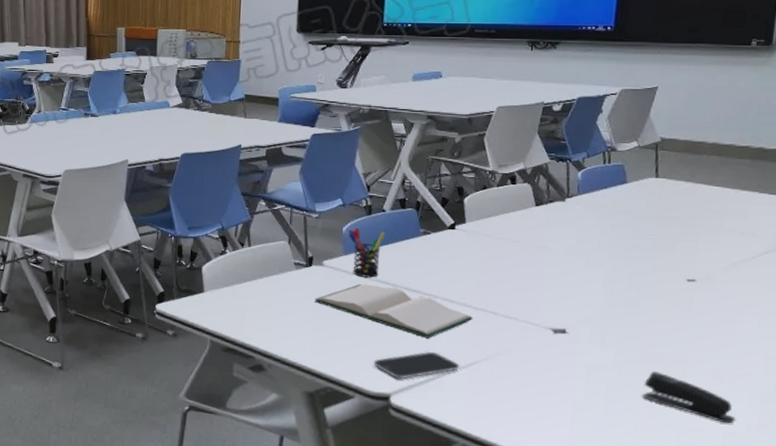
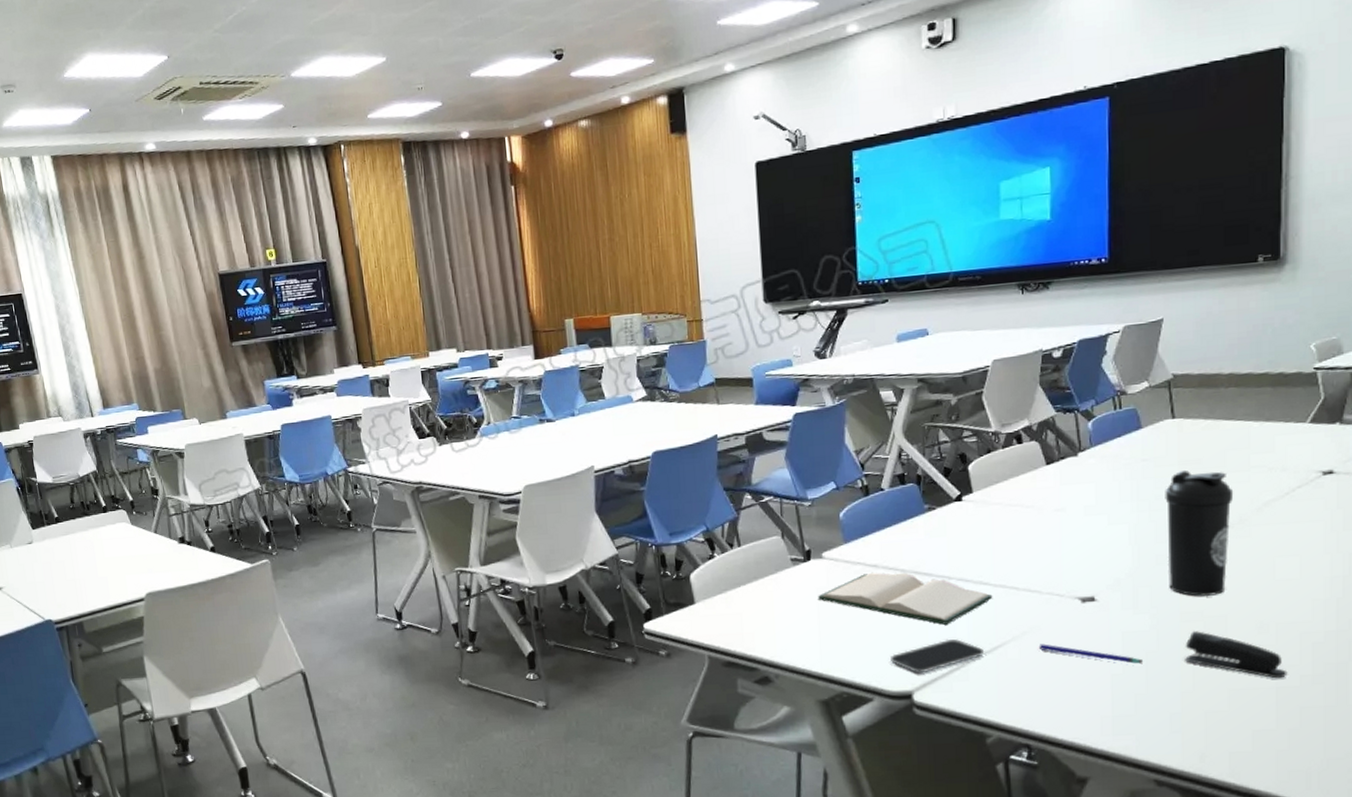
pen holder: present [348,228,386,278] -> none [845,511,887,566]
pen: none [509,366,603,396] -> present [1038,644,1143,665]
water bottle: none [635,225,705,342] -> present [1165,469,1234,597]

